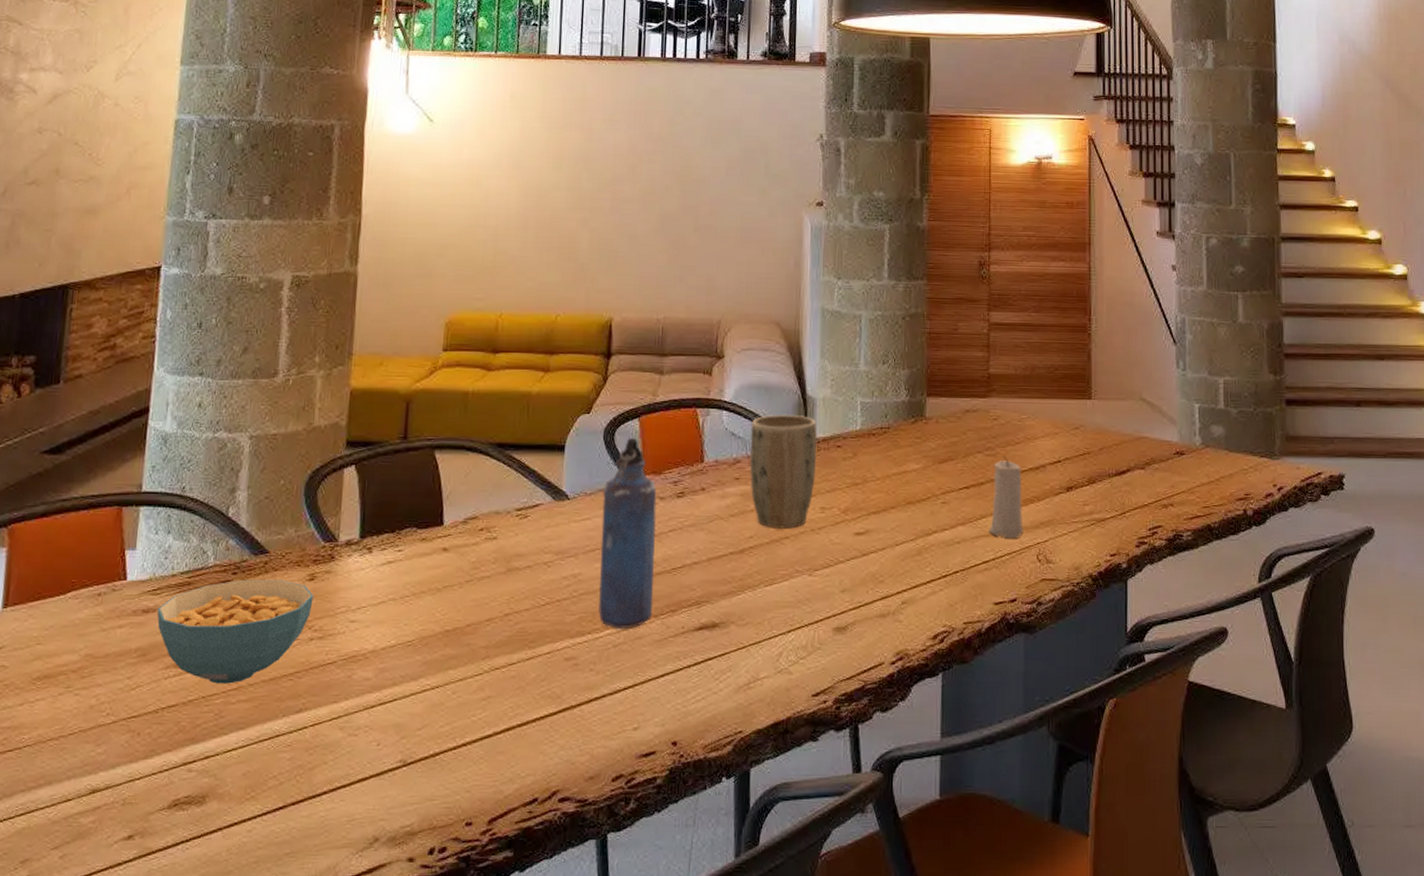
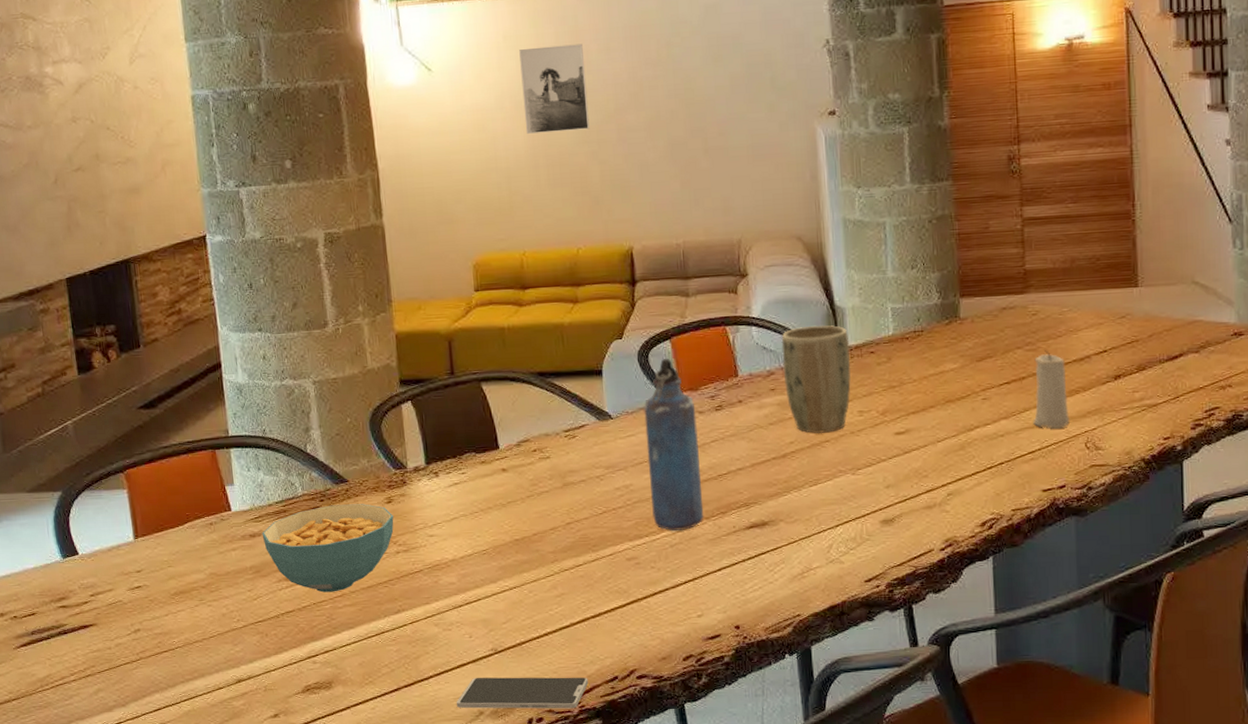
smartphone: none [348,796,504,837] -> present [456,677,589,709]
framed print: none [520,110,588,196] -> present [519,43,590,134]

